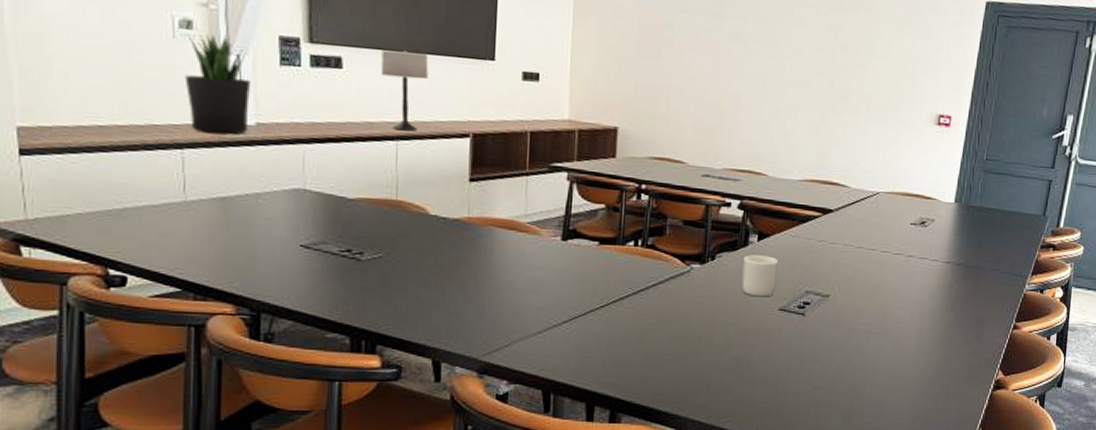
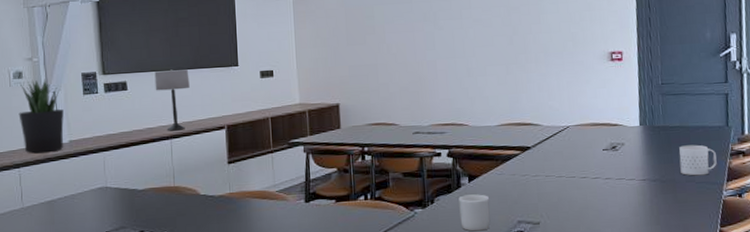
mug: none [987,230,1027,266] -> present [678,144,717,176]

